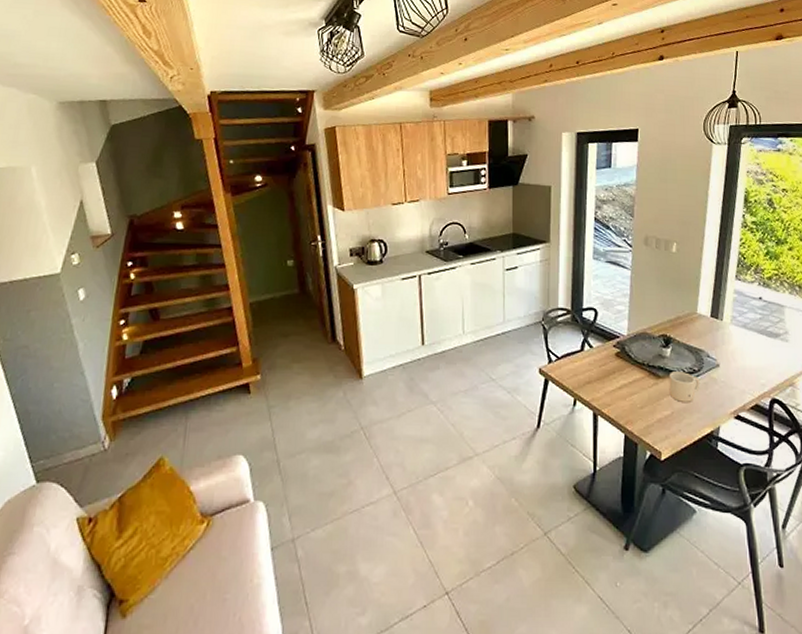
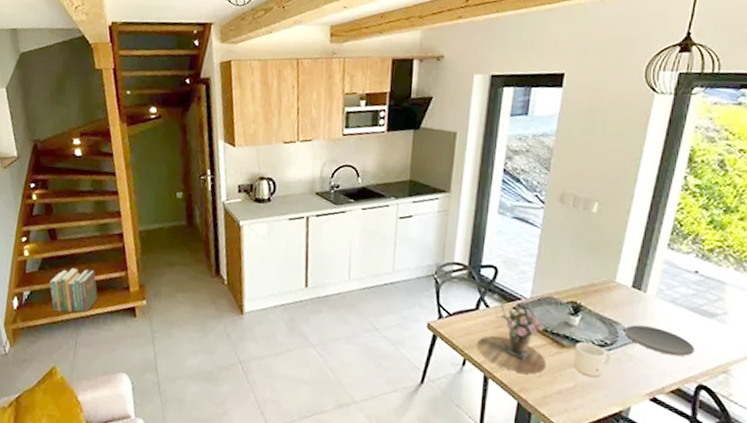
books: none [152,347,208,397] -> present [49,267,98,313]
flower arrangement: none [584,334,647,406] -> present [476,293,547,374]
plate: none [708,351,766,376] -> present [625,325,695,357]

